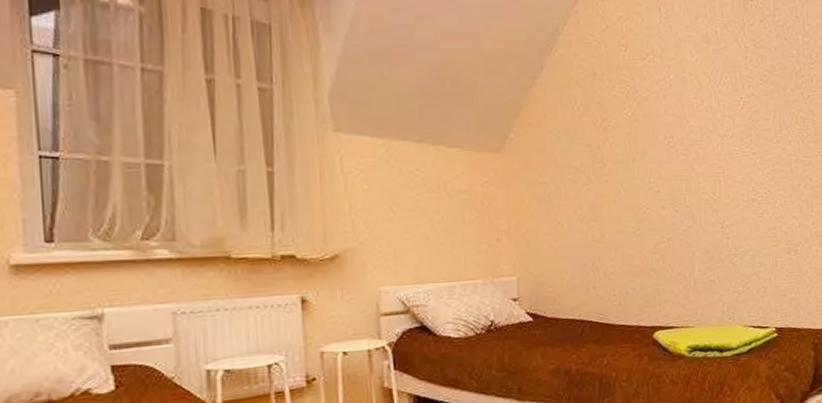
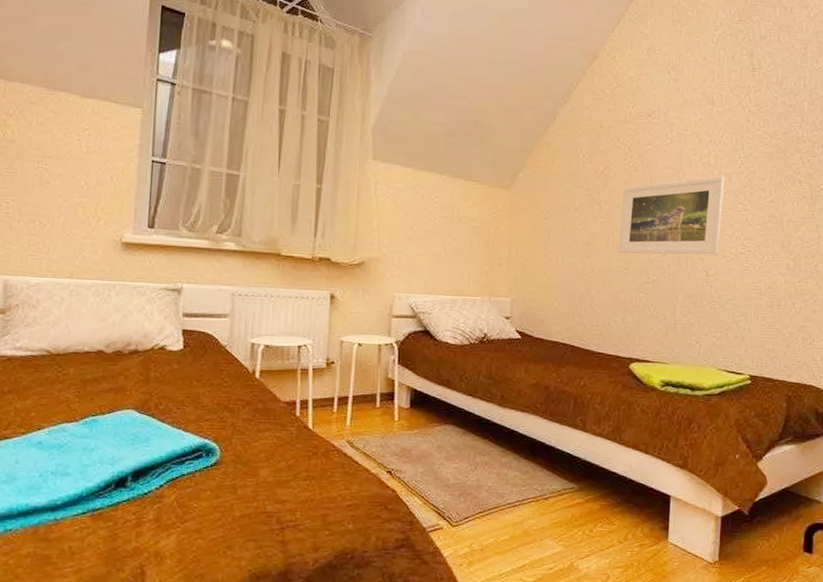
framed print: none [625,120,731,213] -> present [618,176,725,255]

